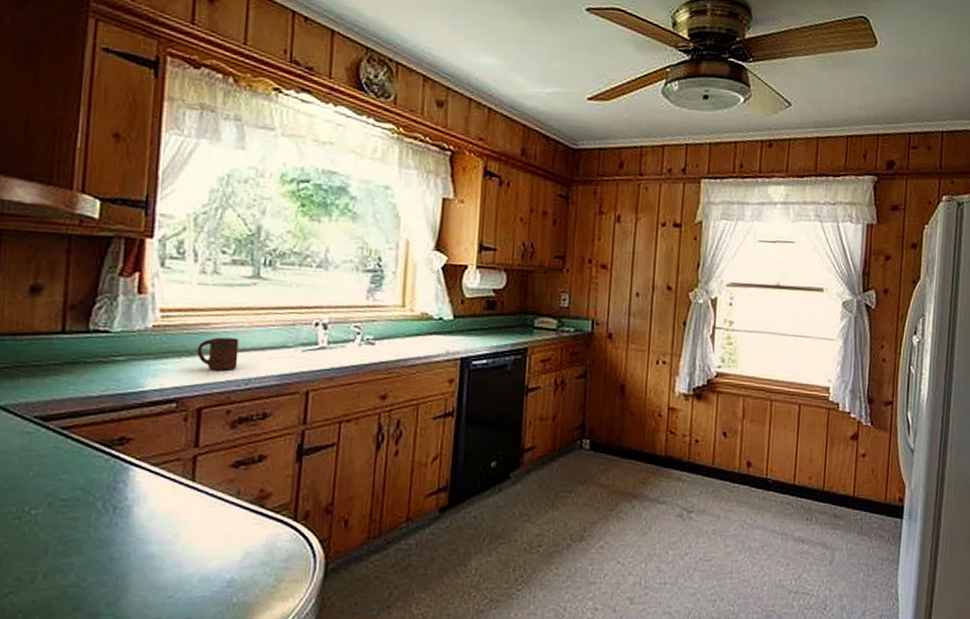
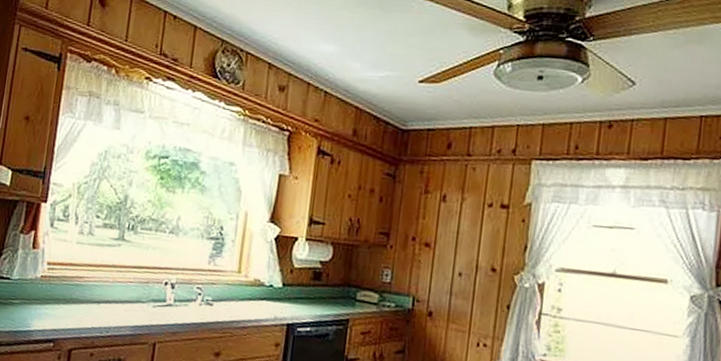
cup: present [197,337,239,370] -> none [72,289,105,319]

